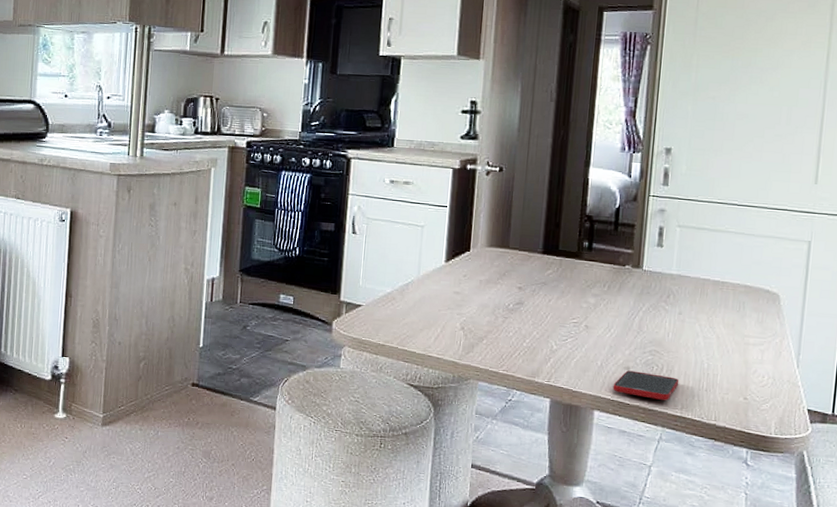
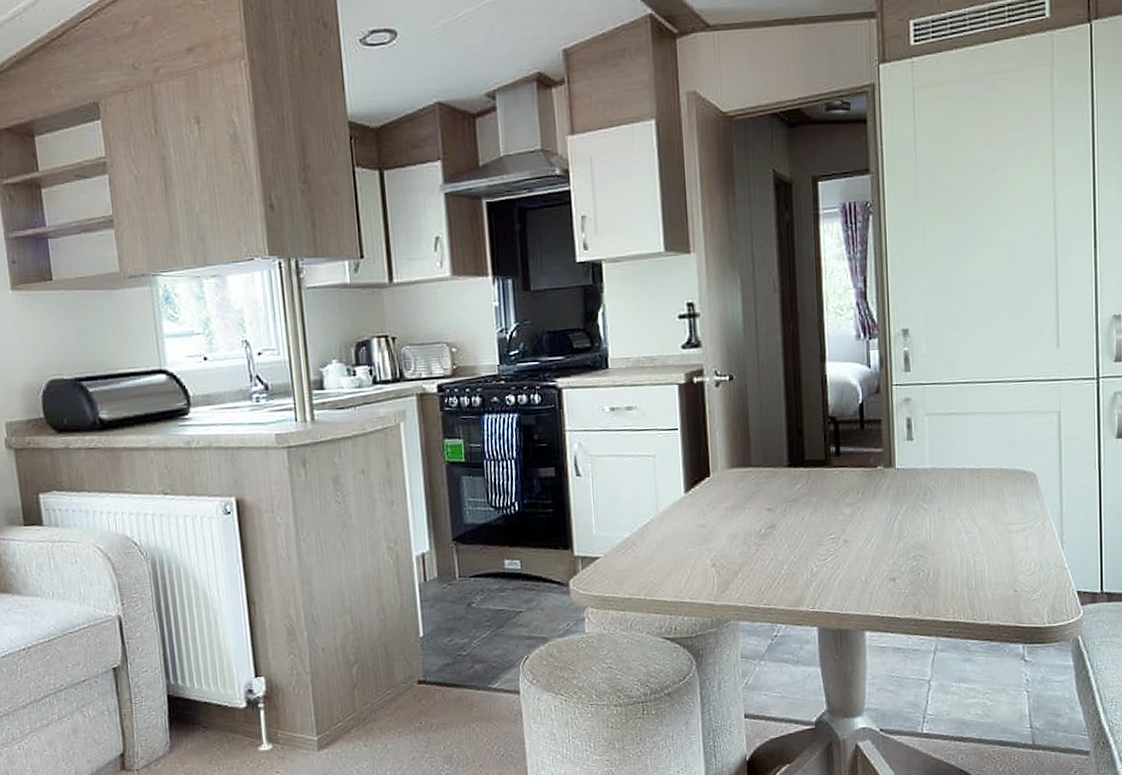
cell phone: present [613,370,680,401] -> none [881,580,948,608]

